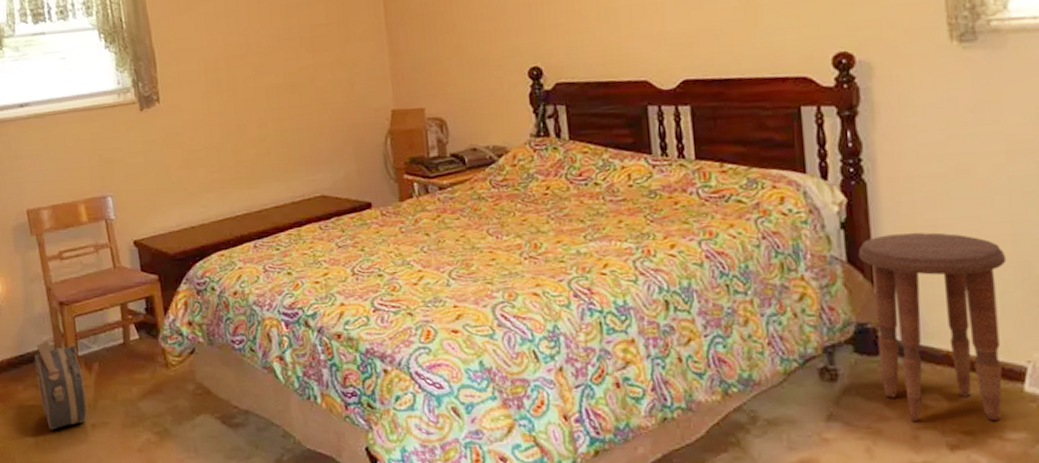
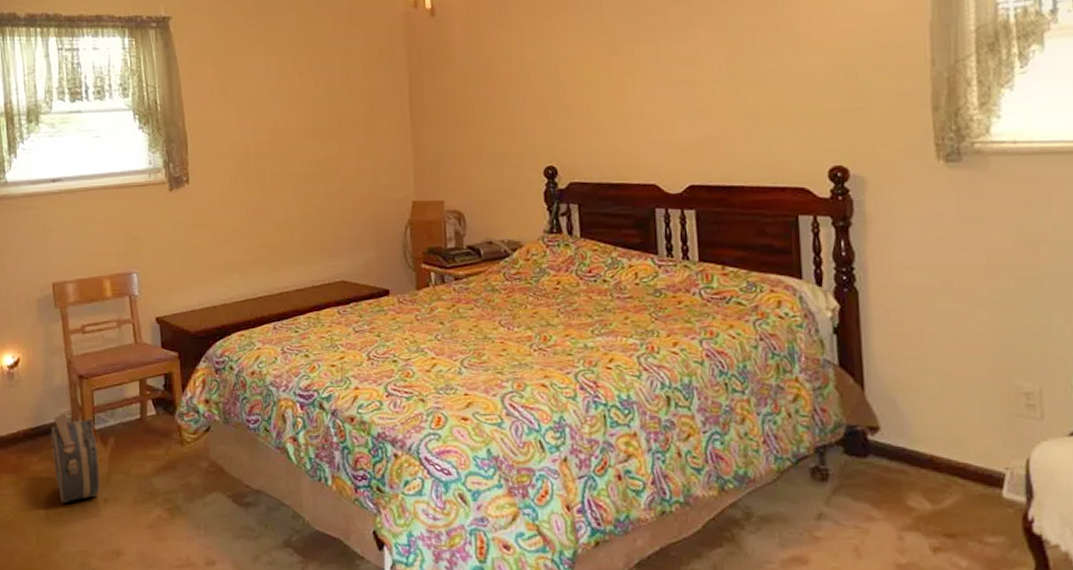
side table: present [858,232,1007,422] -> none [849,341,987,526]

